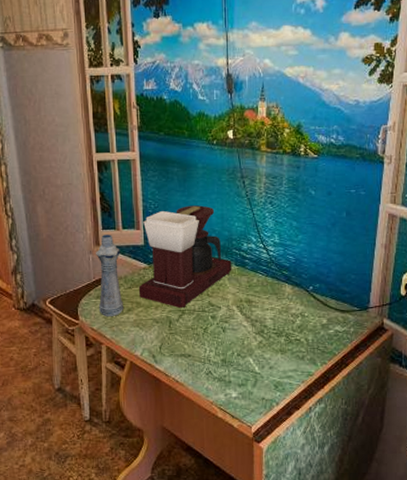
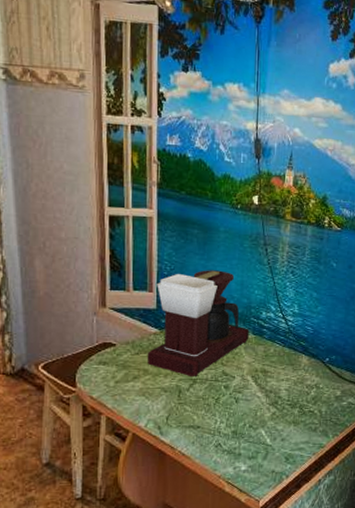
bottle: present [96,234,123,316] -> none [101,295,129,384]

